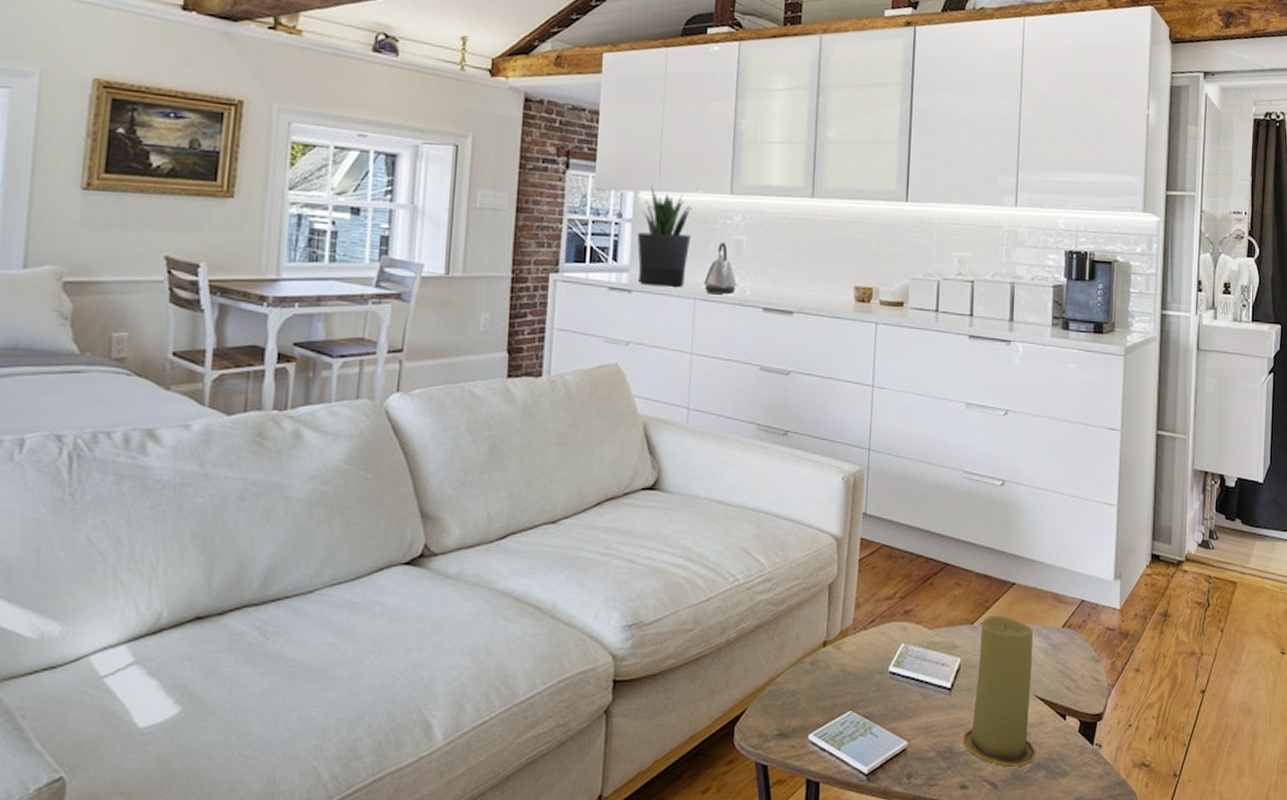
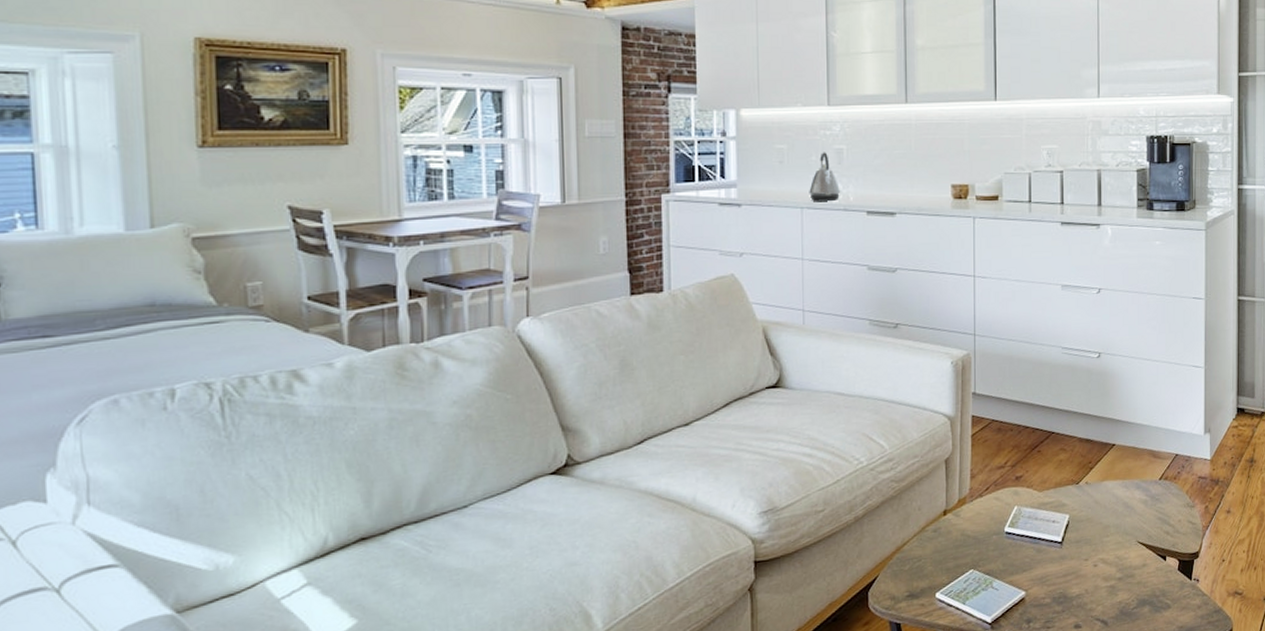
planter: present [637,187,690,288] -> none [742,104,793,200]
candle: present [963,615,1036,767] -> none [1075,474,1141,606]

